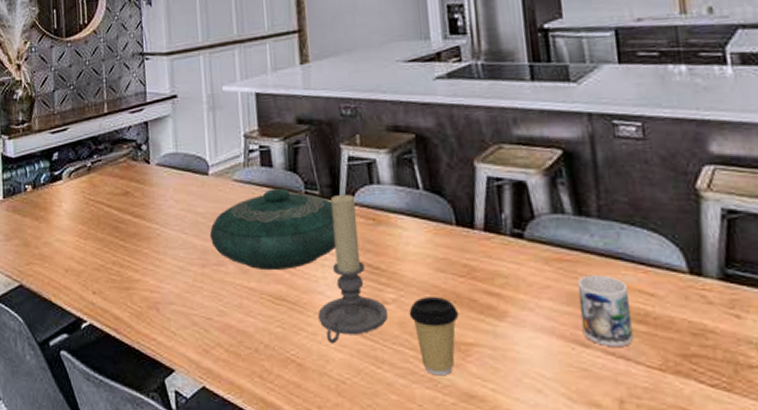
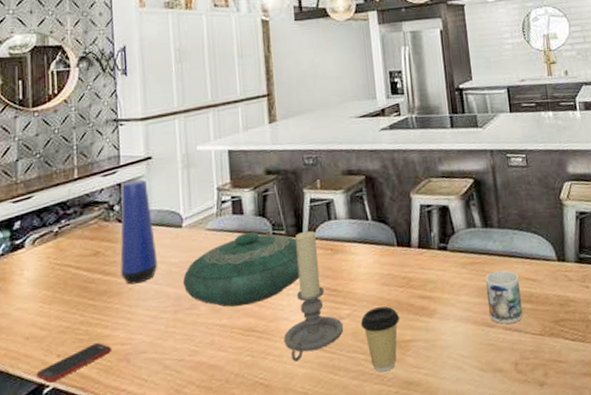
cell phone: none [75,285,141,319] -> present [36,342,111,383]
vase: none [148,119,185,230] -> present [120,179,158,285]

